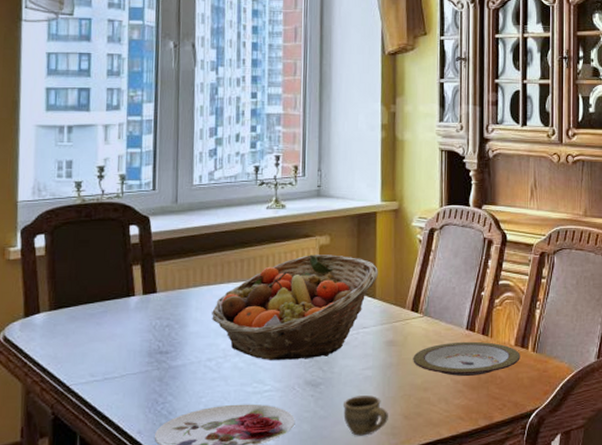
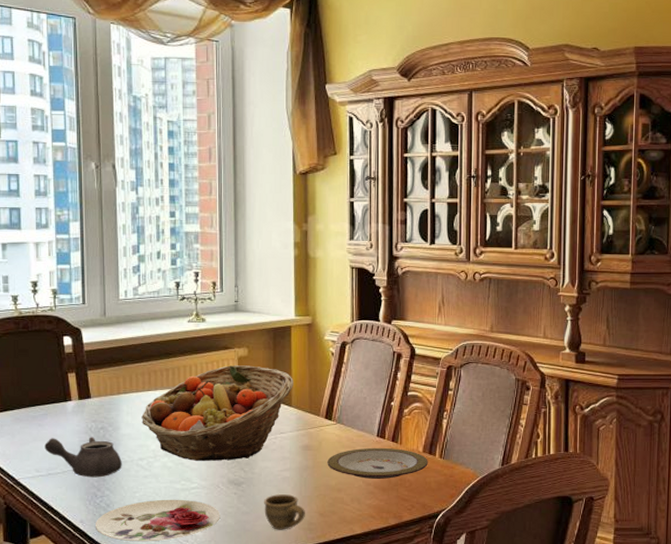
teapot: none [102,336,188,382] -> present [45,437,122,478]

